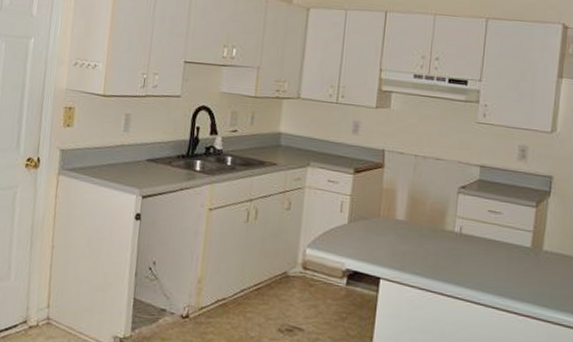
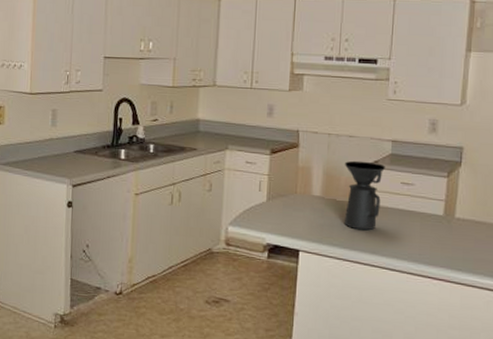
coffee maker: none [429,184,472,260] -> present [345,160,385,231]

